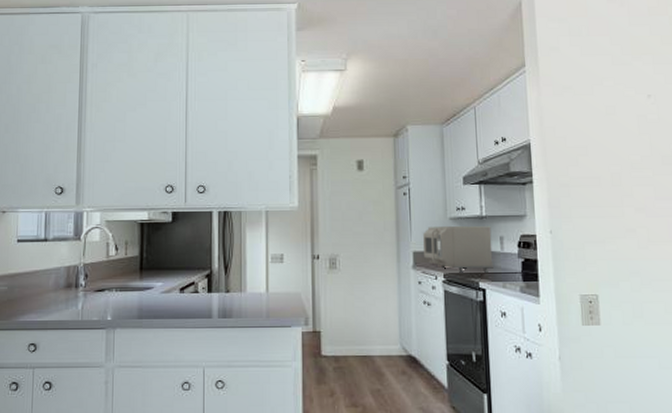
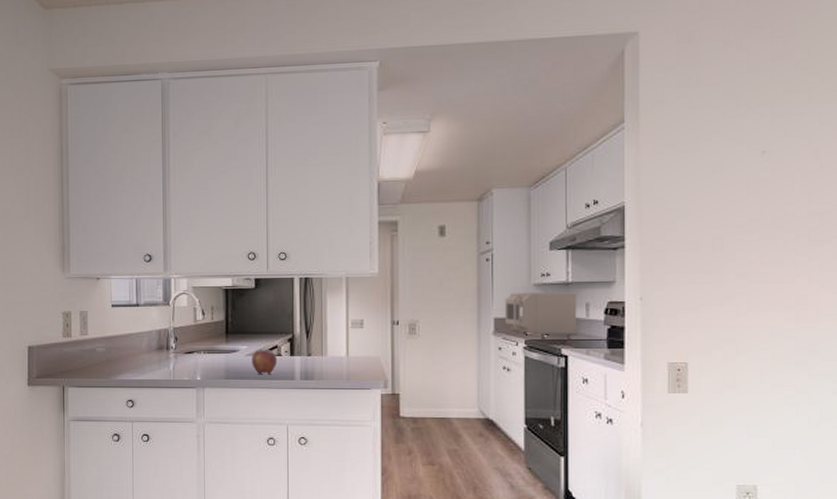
fruit: none [167,285,194,312] -> present [252,349,278,374]

